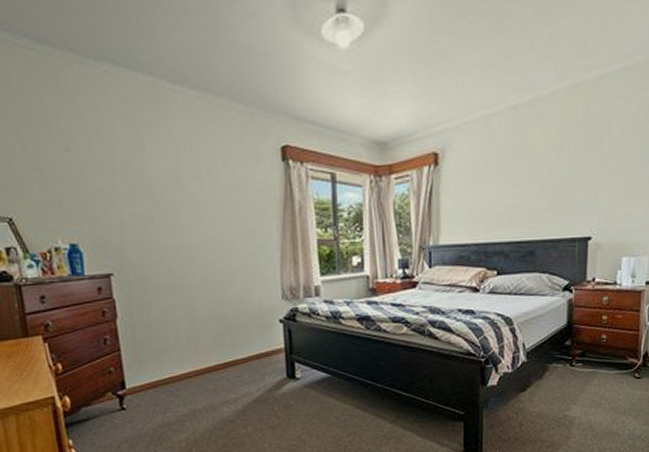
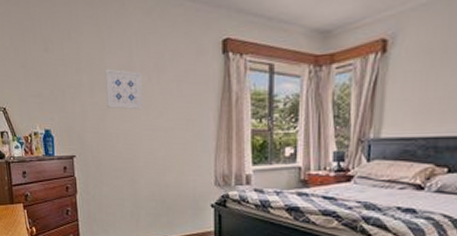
wall art: none [147,173,197,220] -> present [105,68,144,110]

